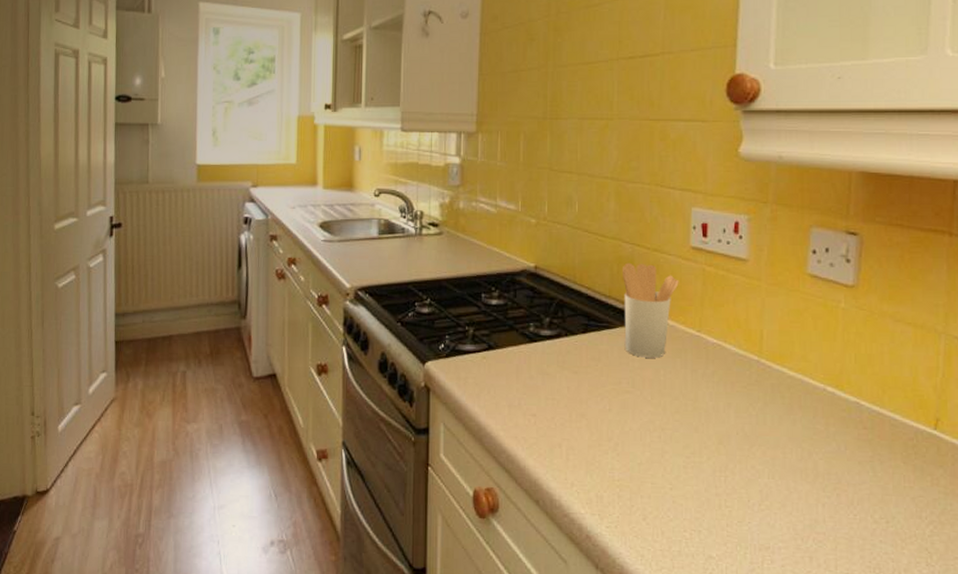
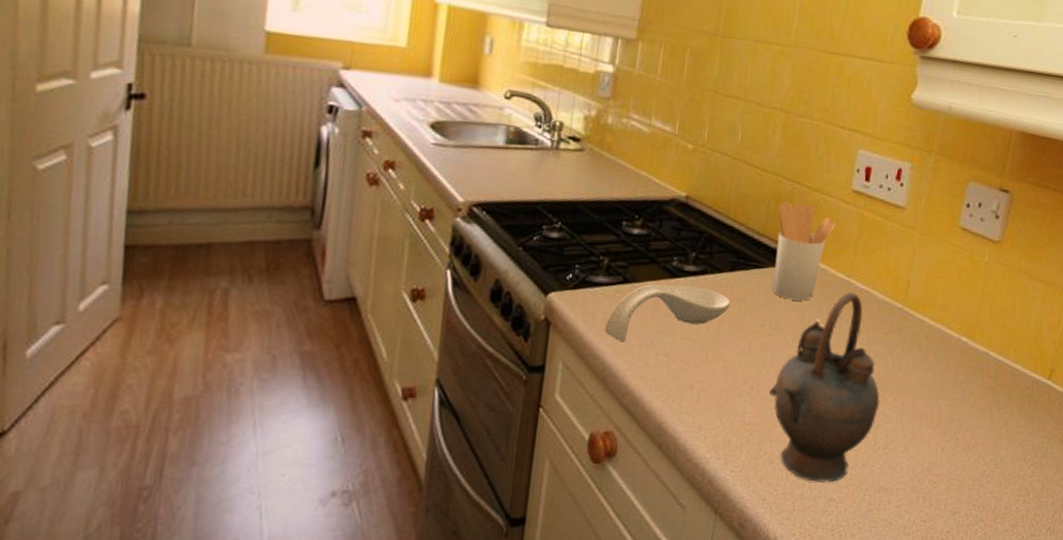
spoon rest: none [475,349,587,404] -> present [603,284,730,342]
teapot: none [634,347,749,540] -> present [768,292,881,483]

